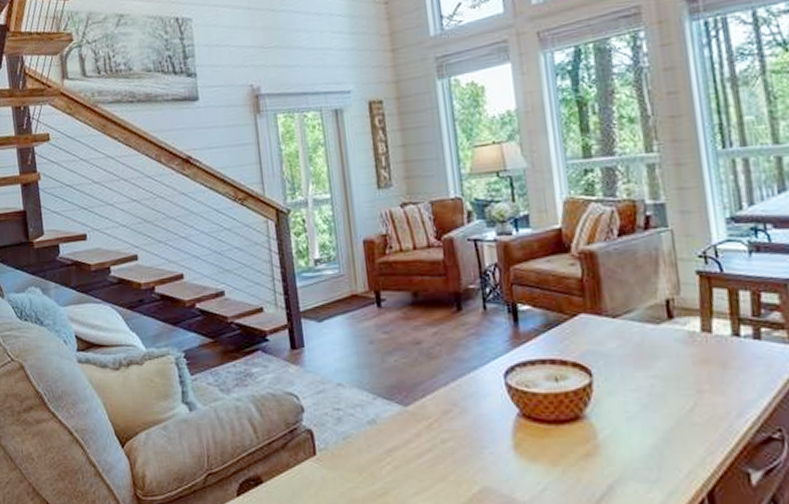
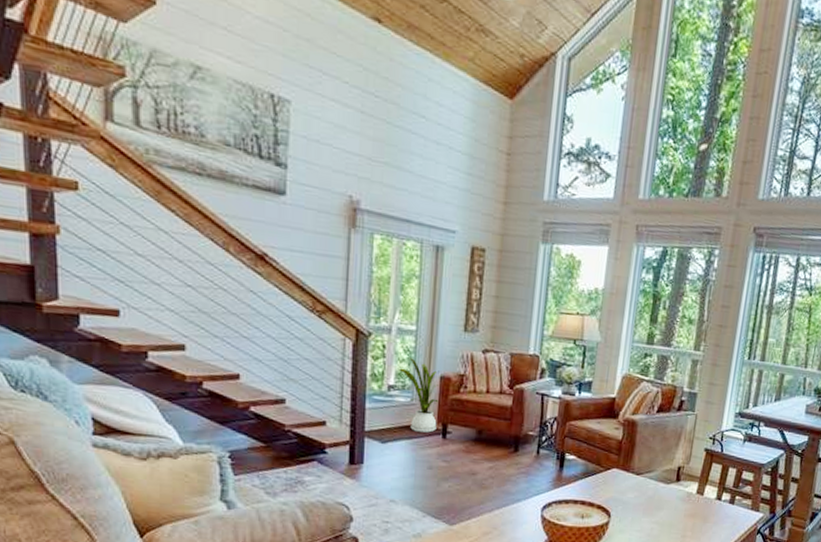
house plant: none [321,227,370,304] -> present [399,357,443,433]

